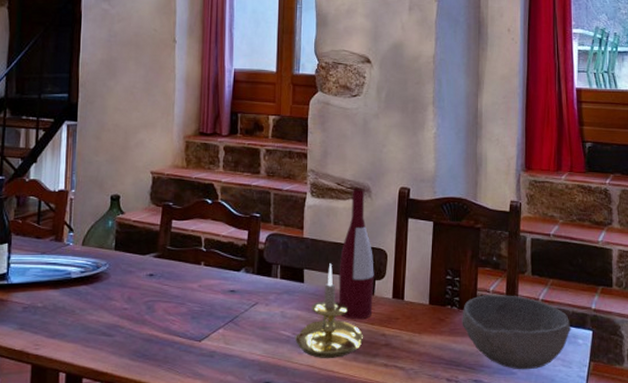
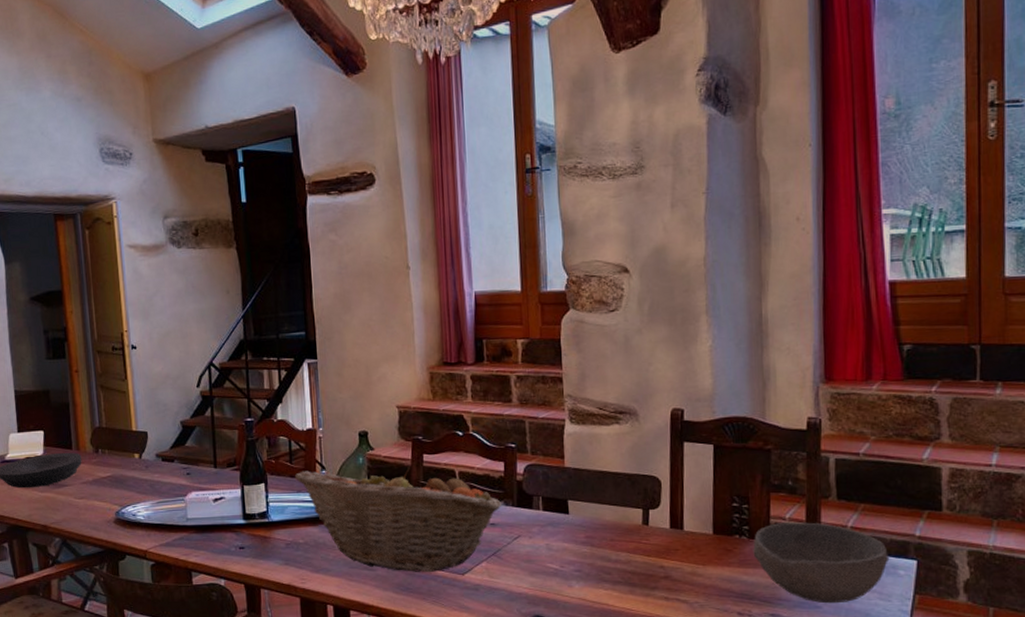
fruit basket: none [40,231,243,338] -> present [294,465,502,572]
candle holder: present [294,263,363,358] -> none [562,493,639,591]
wine bottle: present [338,189,374,319] -> none [607,412,648,551]

